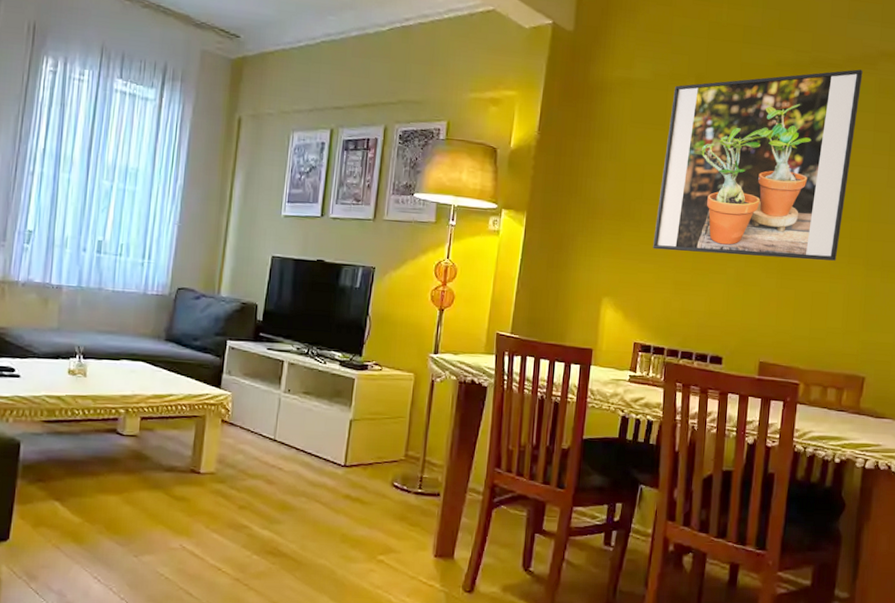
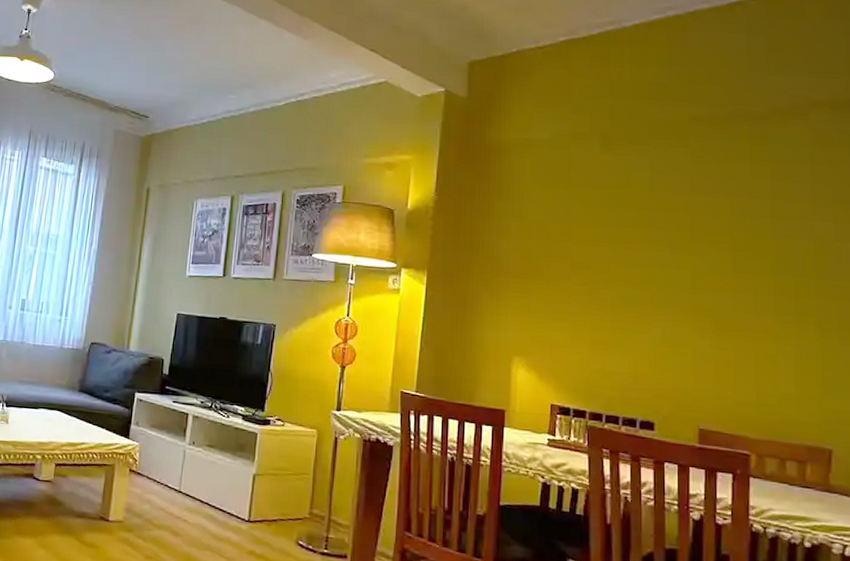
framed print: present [653,69,863,261] -> none [565,120,792,320]

